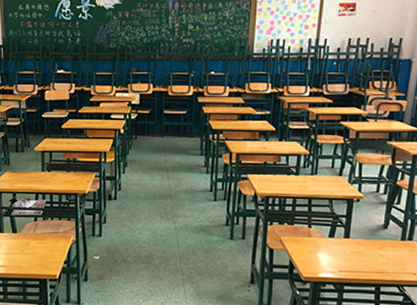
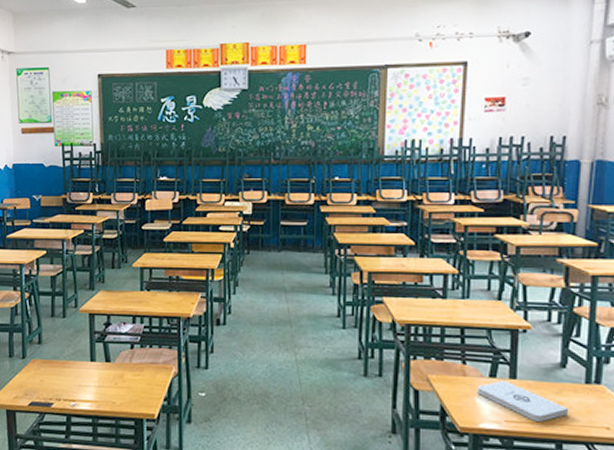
notepad: none [319,239,387,270] -> present [478,380,569,422]

